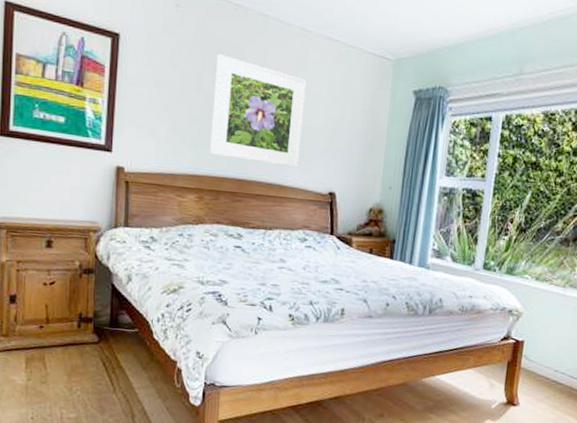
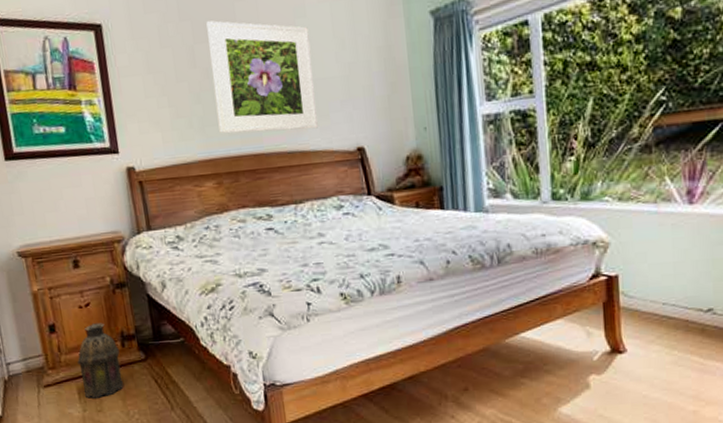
lantern: none [31,301,74,371] -> present [77,323,124,399]

